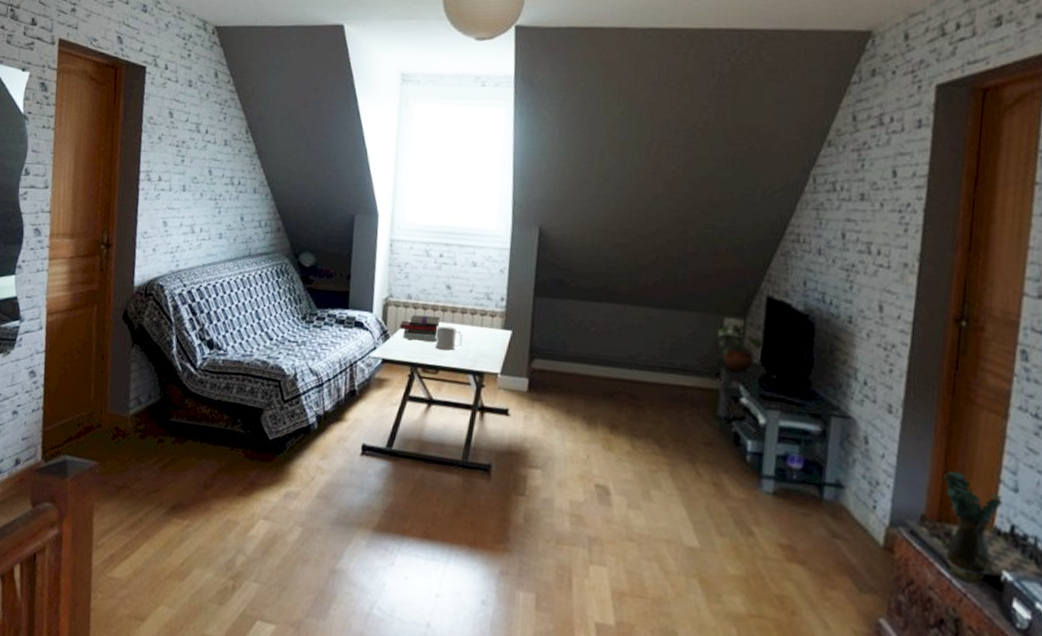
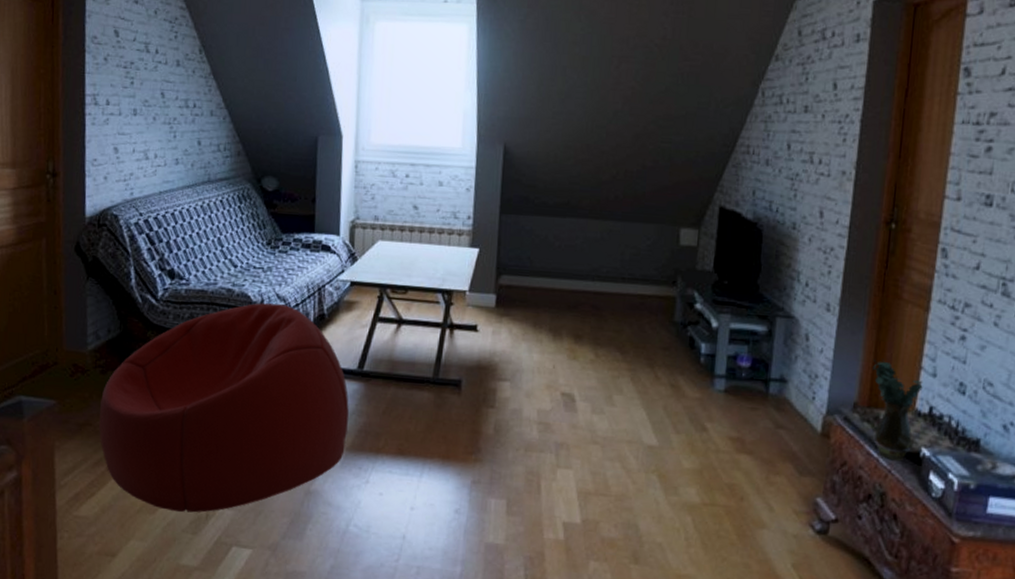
bean bag chair: none [135,376,377,583] -> present [99,303,349,513]
books: present [399,314,440,343] -> none [367,236,408,264]
mug: present [435,326,463,351] -> none [403,246,431,271]
potted plant: present [715,318,764,373] -> none [672,229,716,280]

